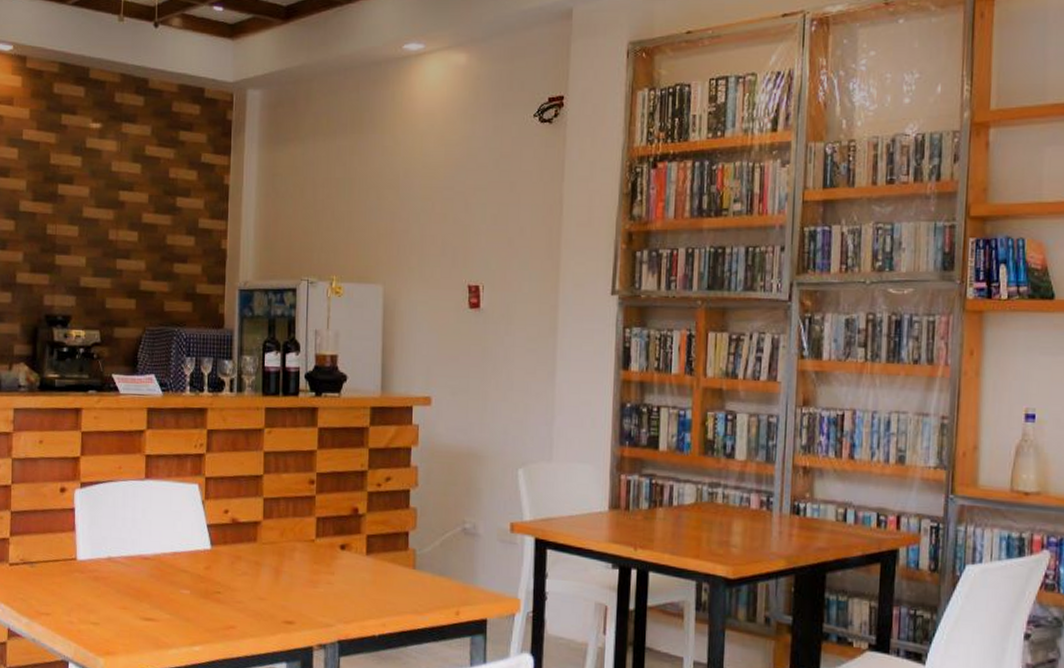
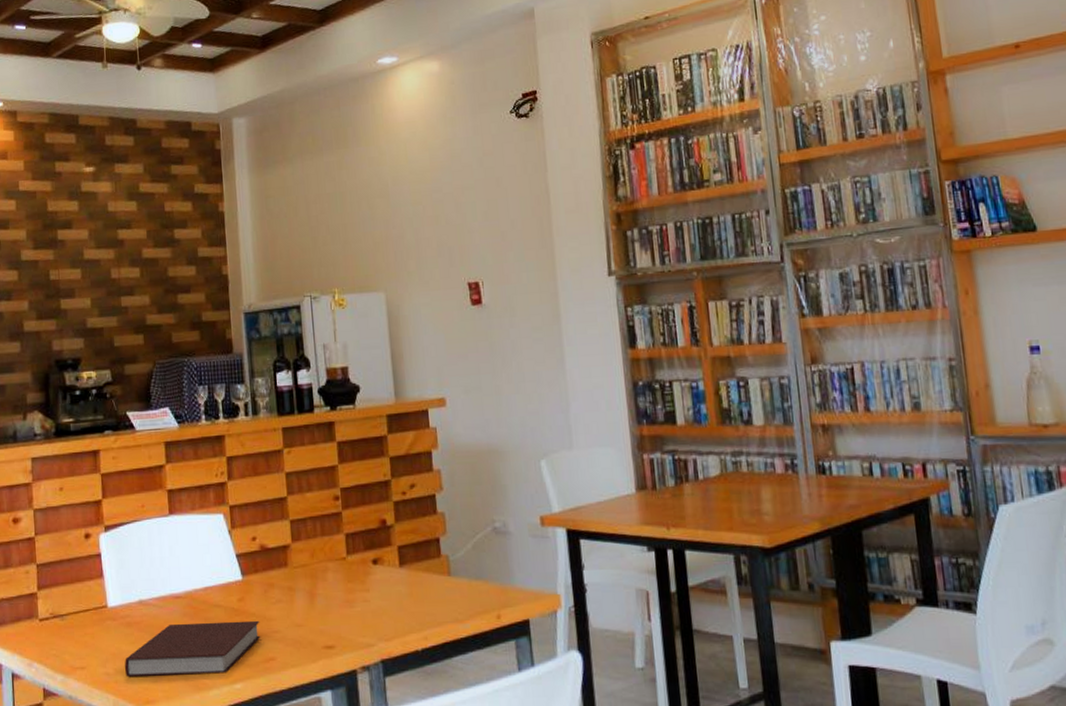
notebook: none [88,582,224,635] -> present [124,620,261,677]

